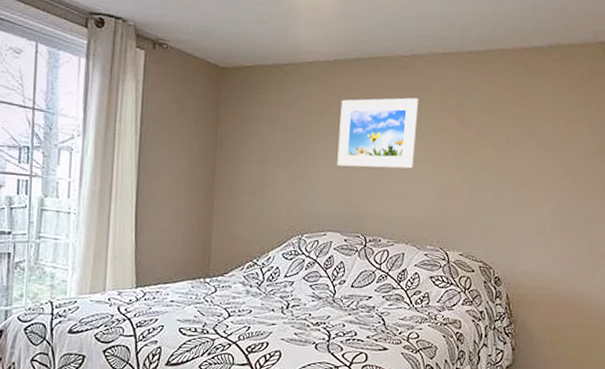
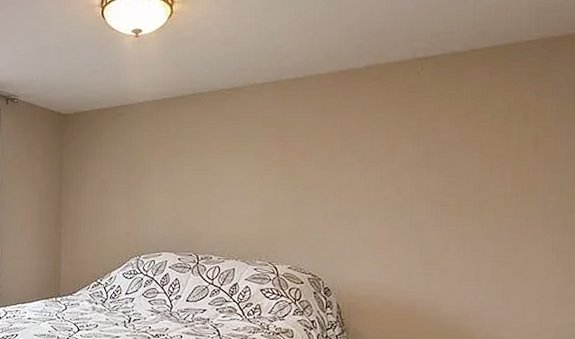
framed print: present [337,98,419,169] -> none [168,127,242,193]

